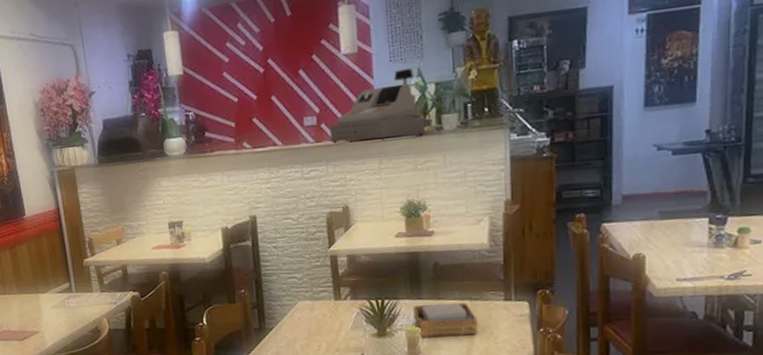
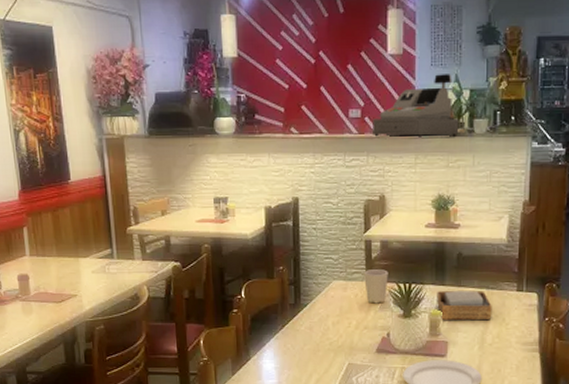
cup: none [331,285,359,324] -> present [364,268,388,304]

